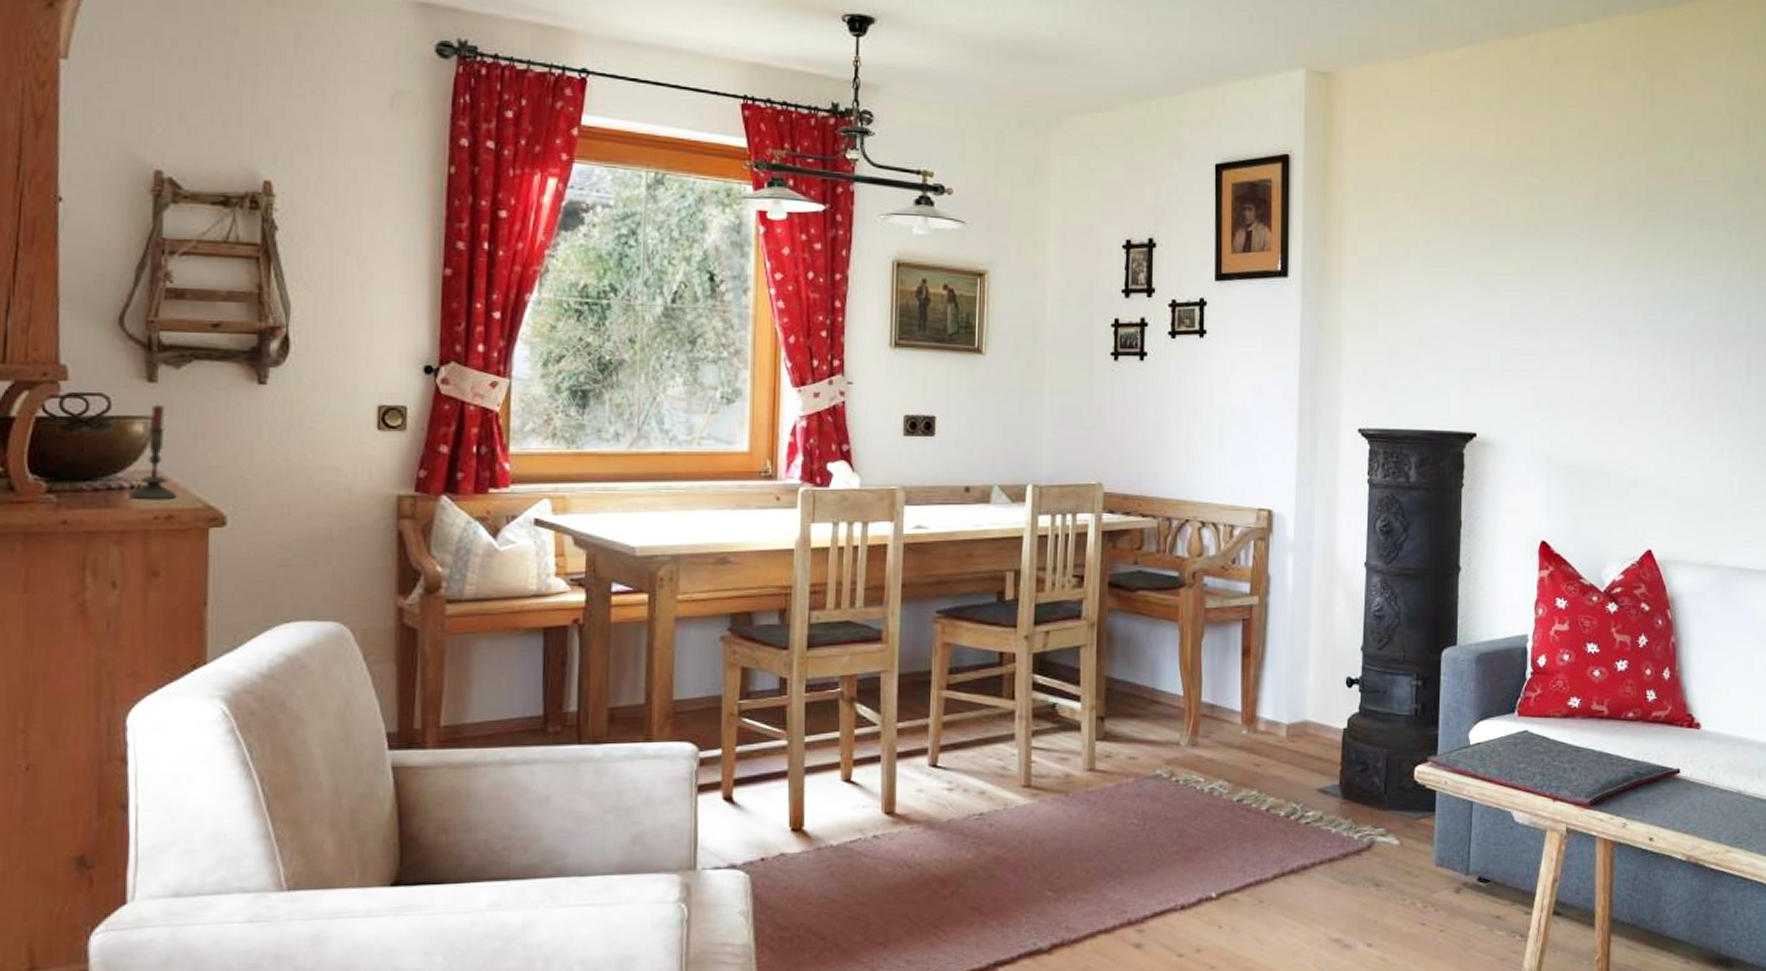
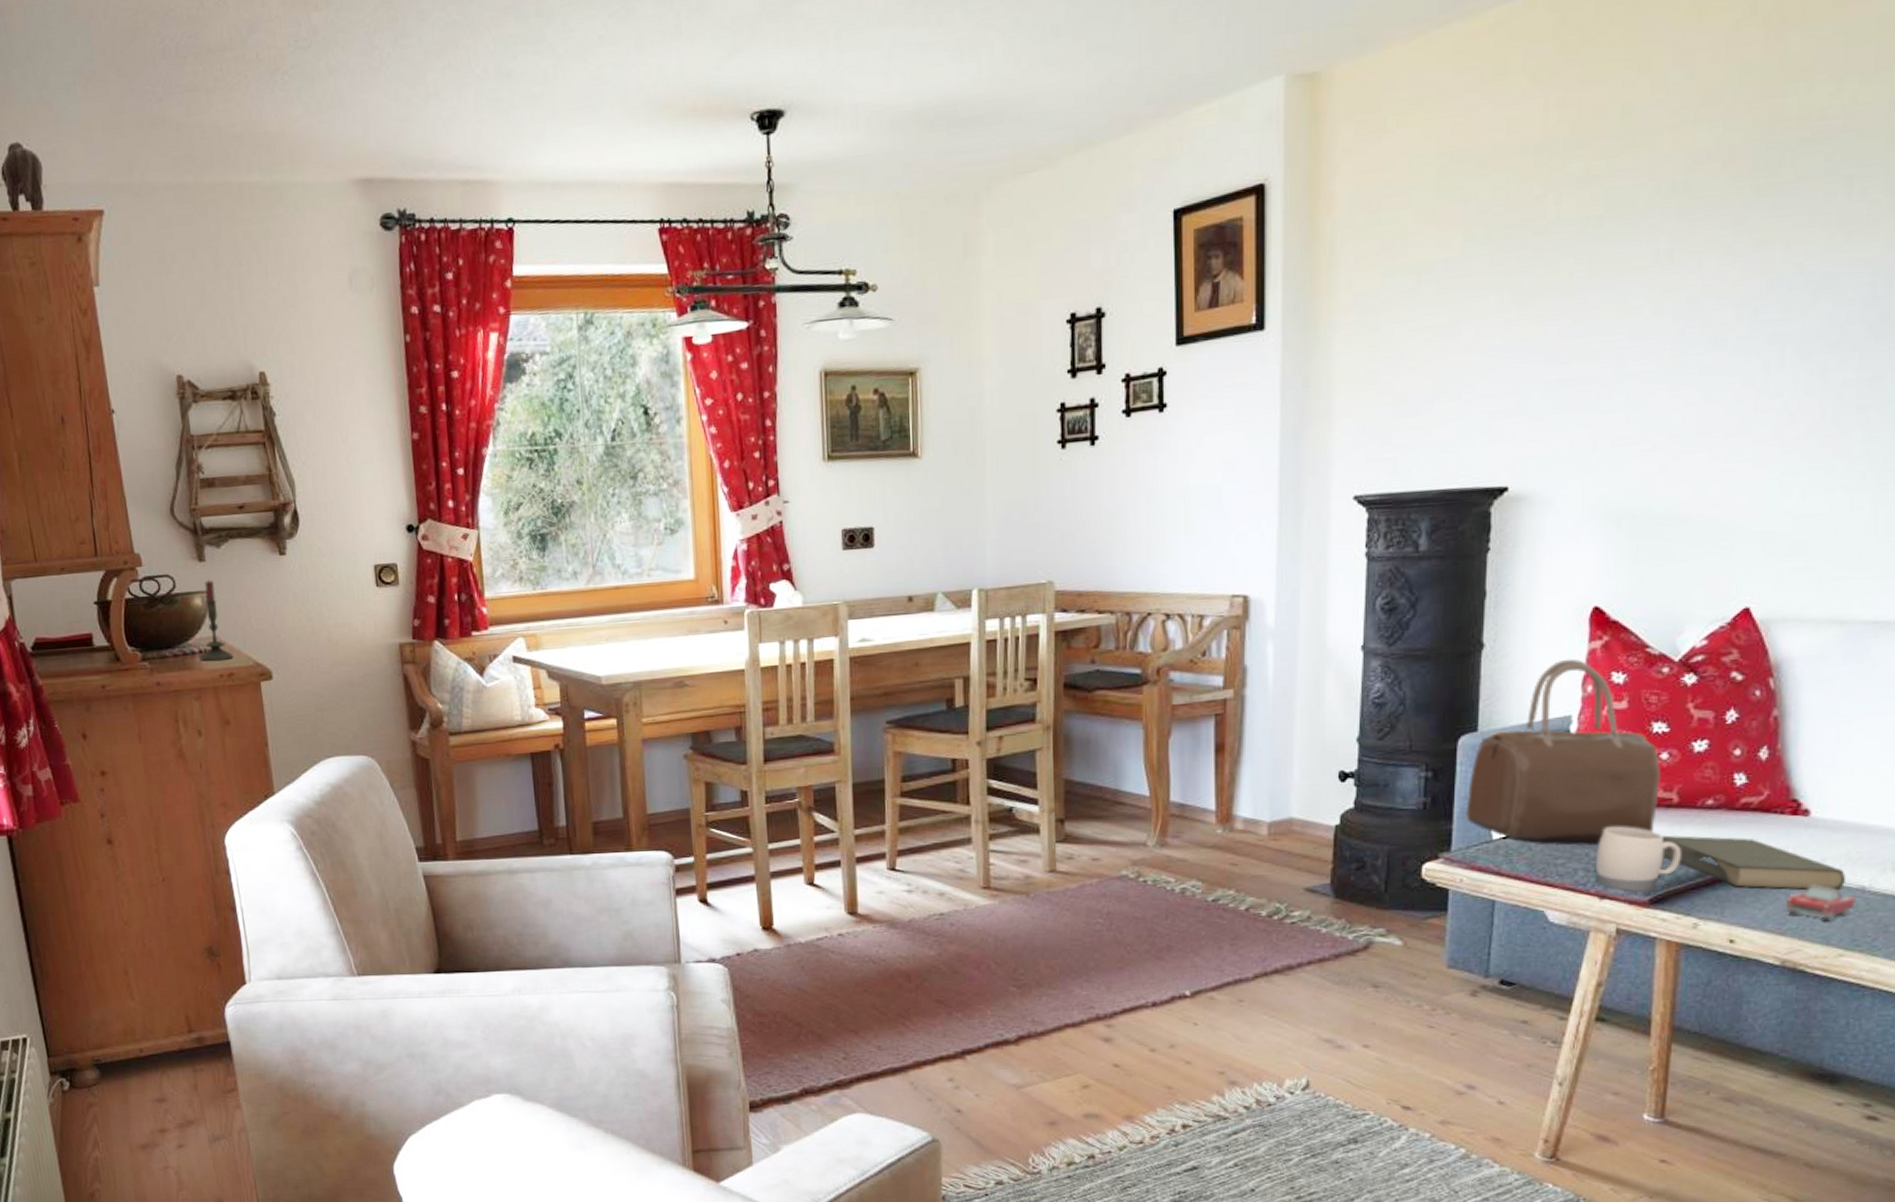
handbag: none [1449,584,1595,752] -> present [1466,658,1662,846]
mug: none [1549,734,1612,795] -> present [1594,826,1681,893]
book: none [1597,744,1727,794] -> present [1661,835,1846,890]
toy car: none [1688,789,1736,822] -> present [1786,885,1856,922]

